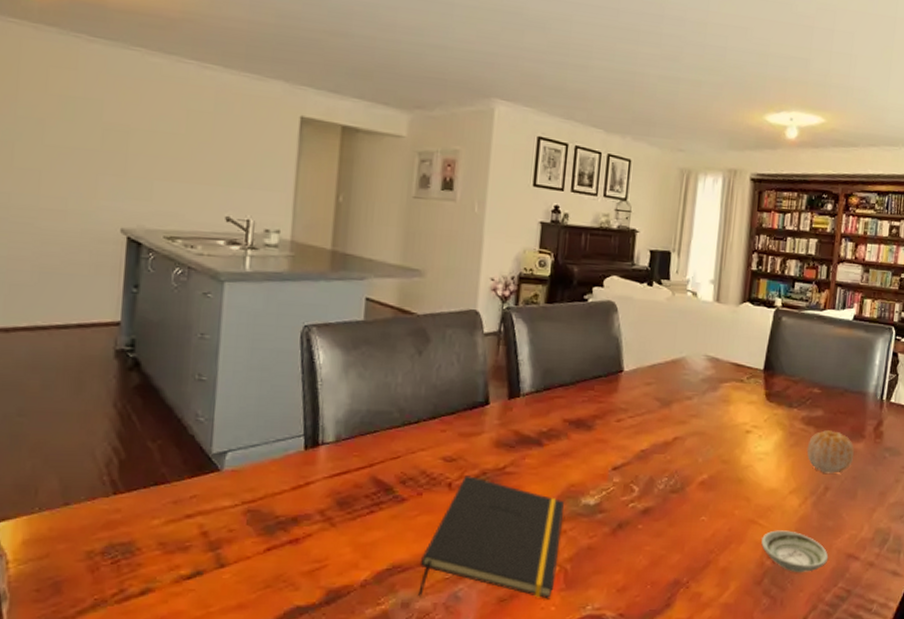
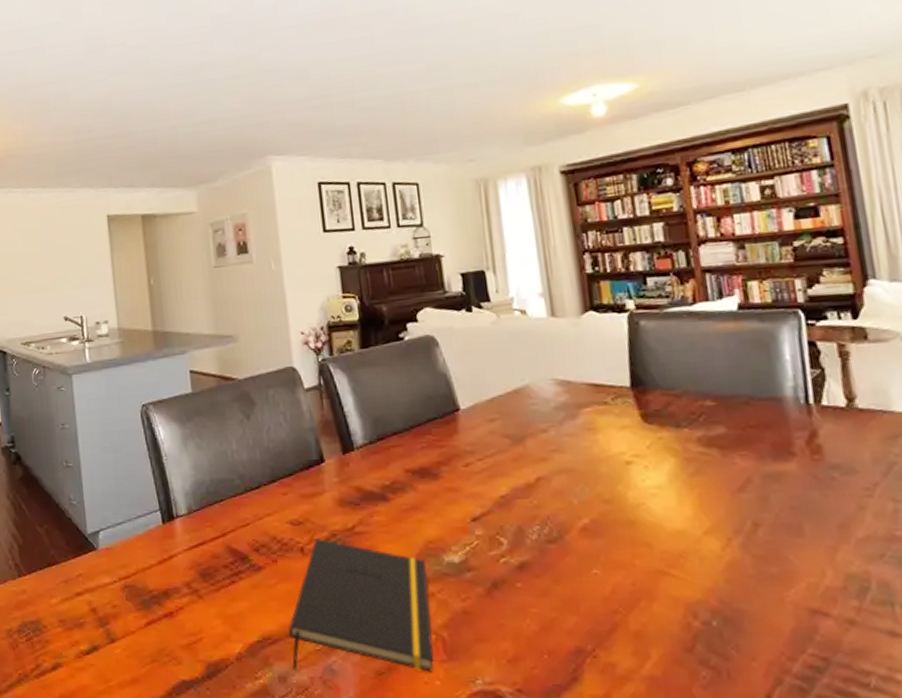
saucer: present [761,530,829,573] -> none [680,581,783,636]
fruit: present [806,430,855,474] -> none [714,450,786,505]

